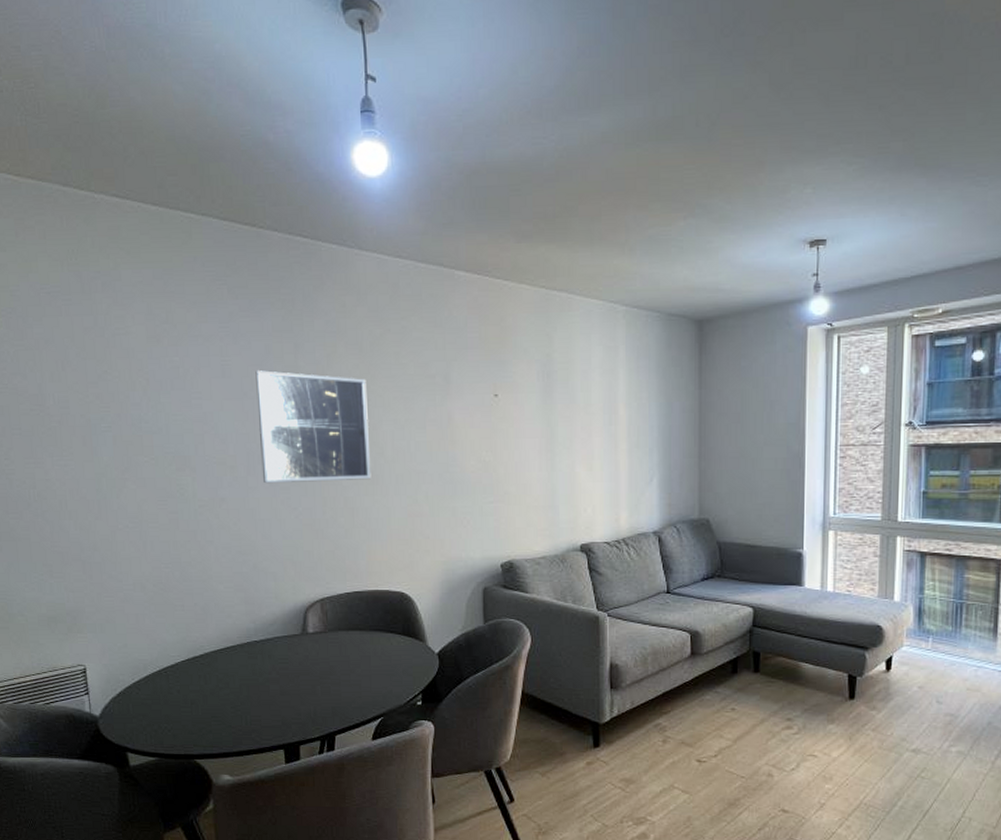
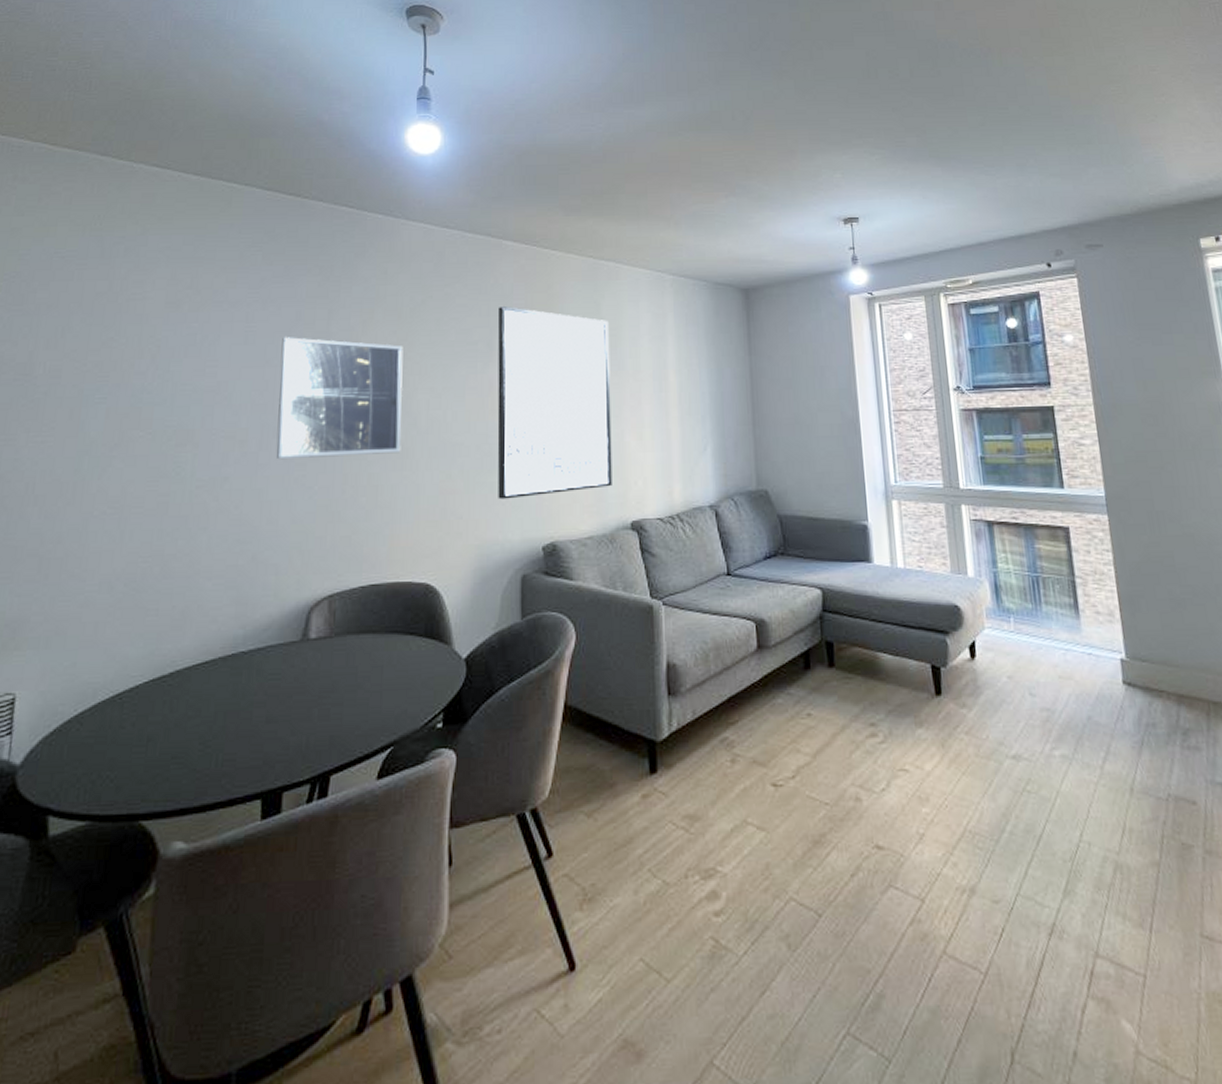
wall art: none [454,340,564,522] -> present [497,306,612,500]

